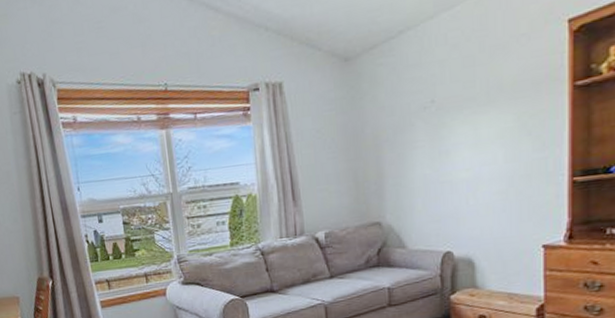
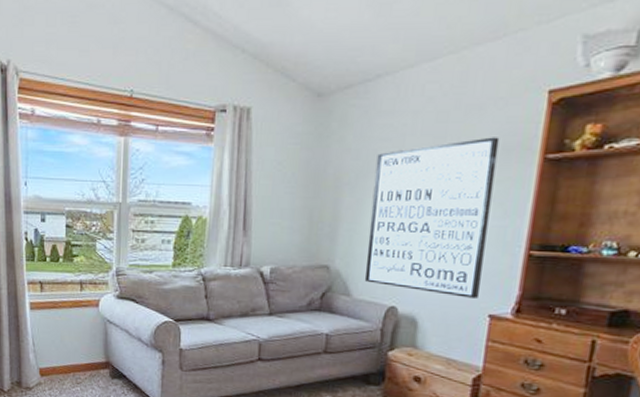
wall art: none [411,72,529,233] -> present [364,137,500,298]

